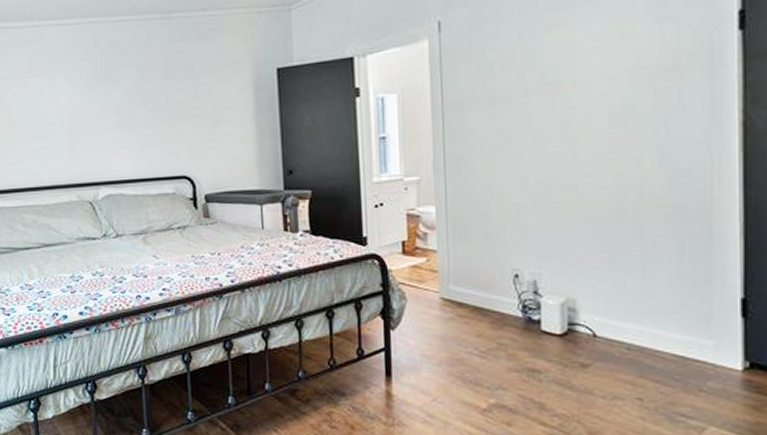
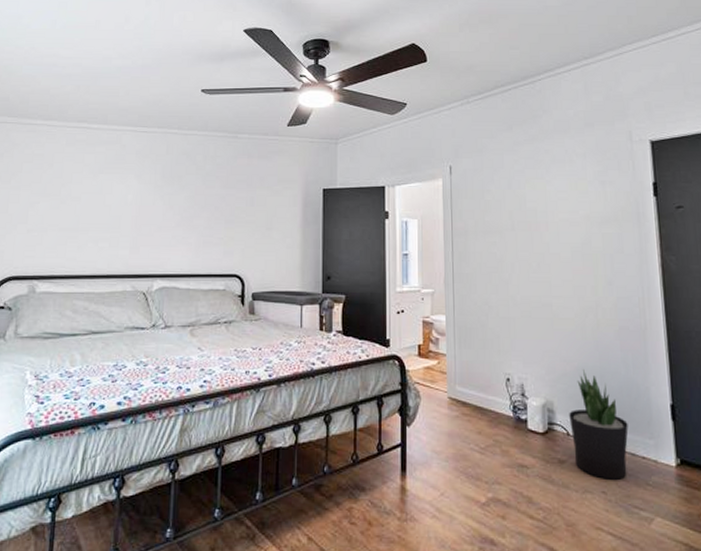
planter: none [597,261,678,385] -> present [569,370,629,480]

